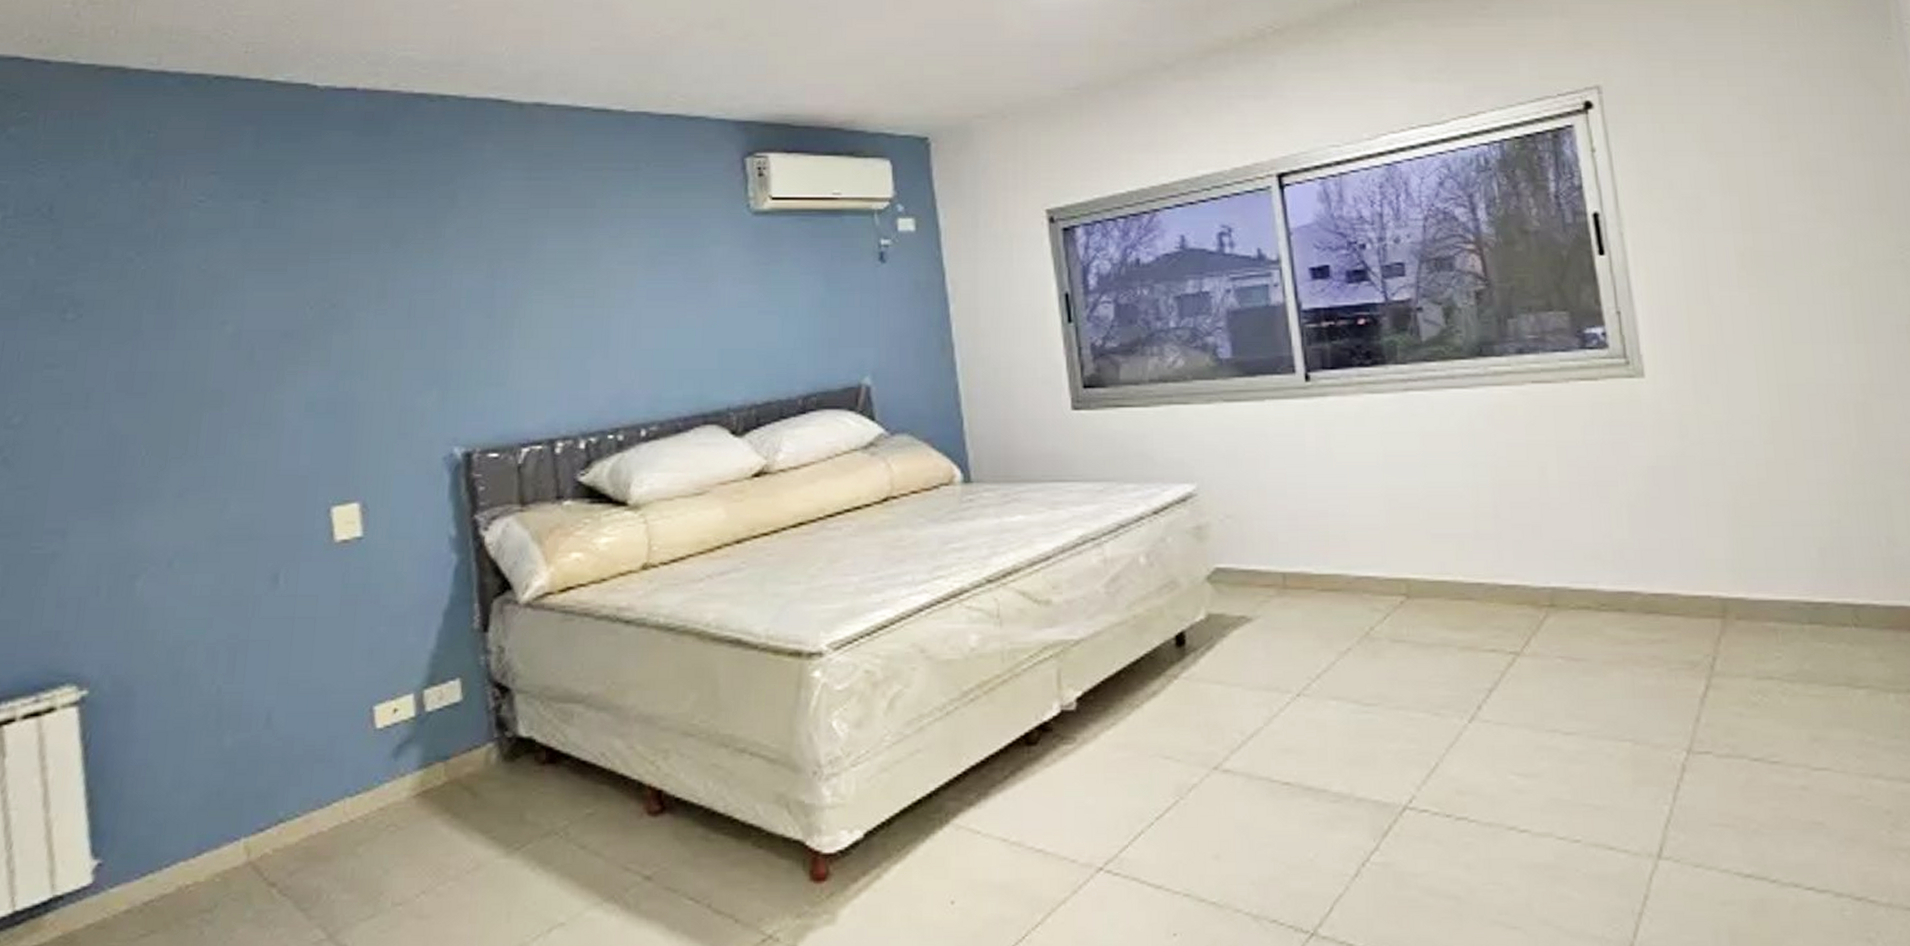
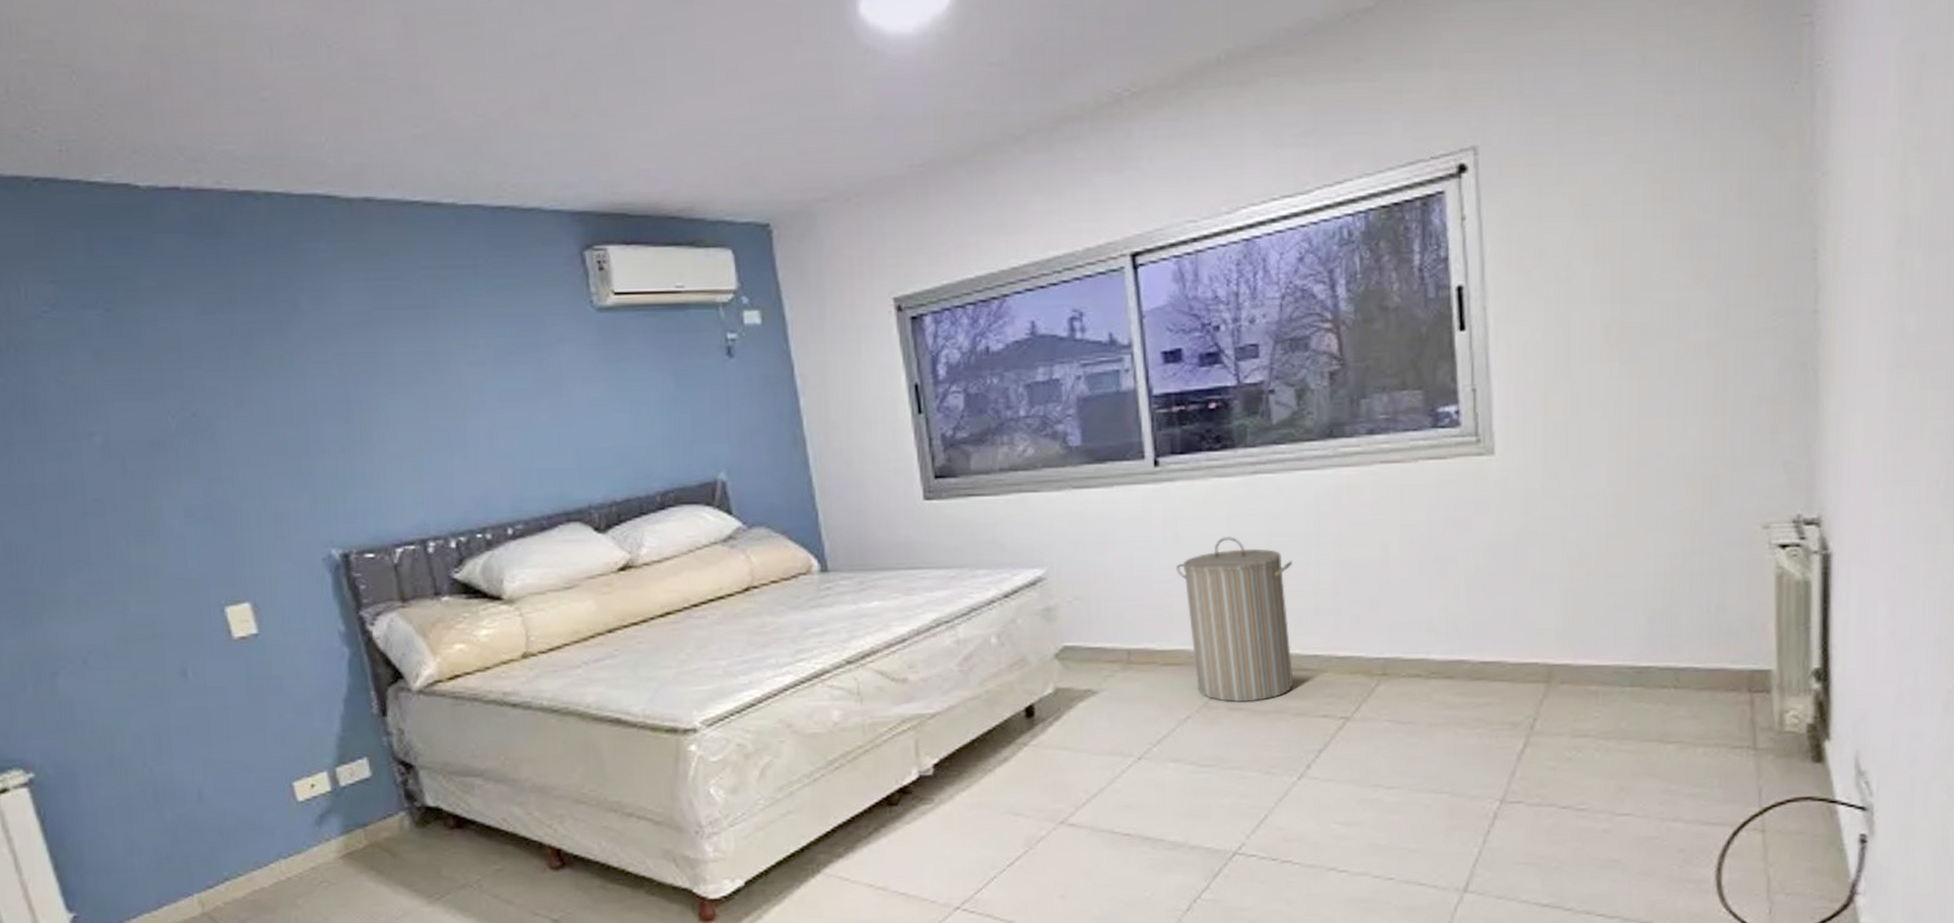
laundry hamper: none [1330,454,1458,634] -> present [1175,536,1294,703]

